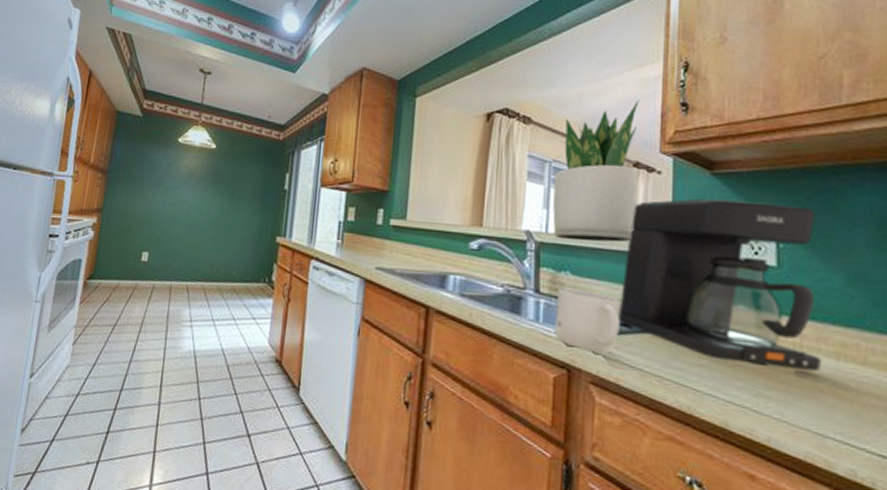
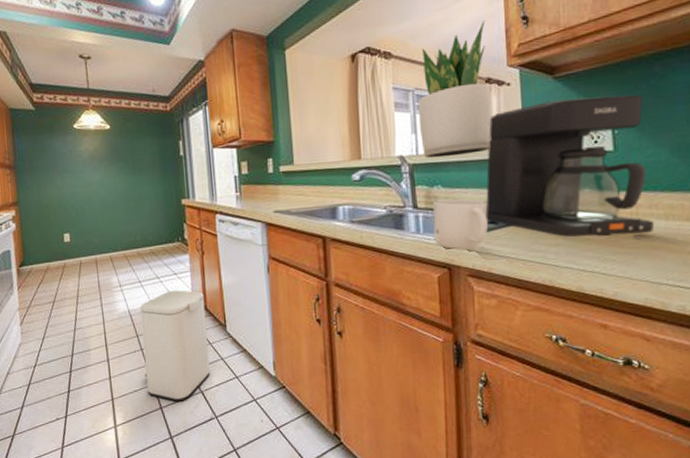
pedal bin: none [196,336,281,471] -> present [139,290,211,402]

